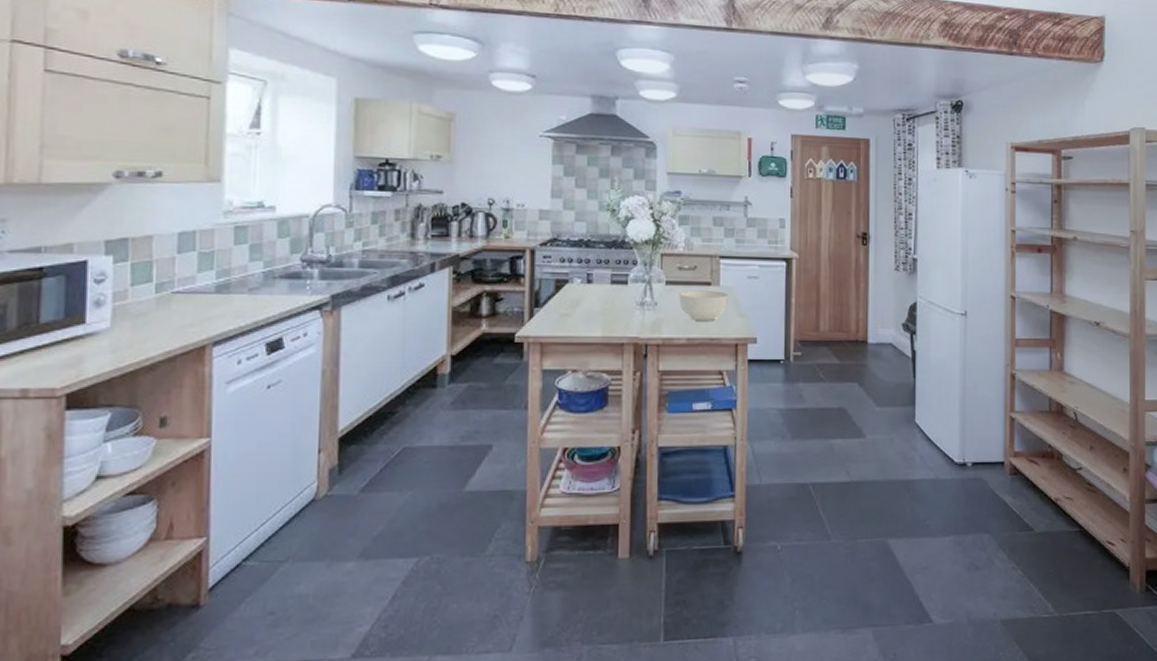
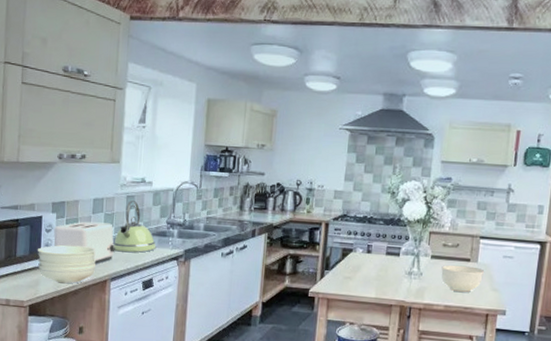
bowl: none [78,300,187,357] -> present [37,245,96,284]
toaster: none [109,264,219,324] -> present [54,221,115,264]
kettle: none [215,231,286,305] -> present [113,199,157,253]

